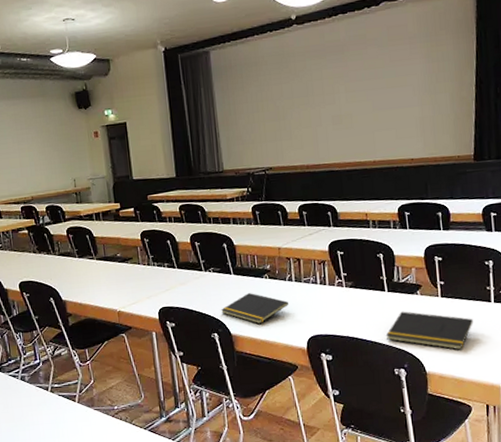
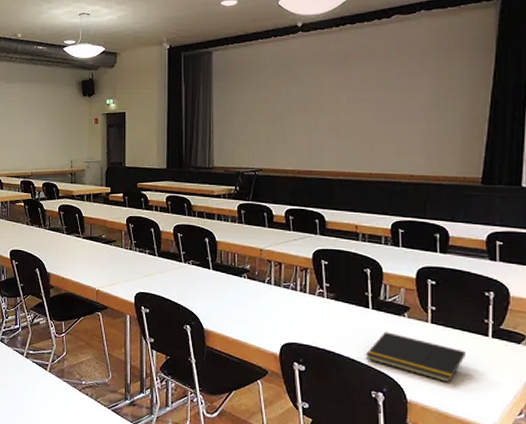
notepad: present [221,292,289,325] -> none [196,289,265,323]

